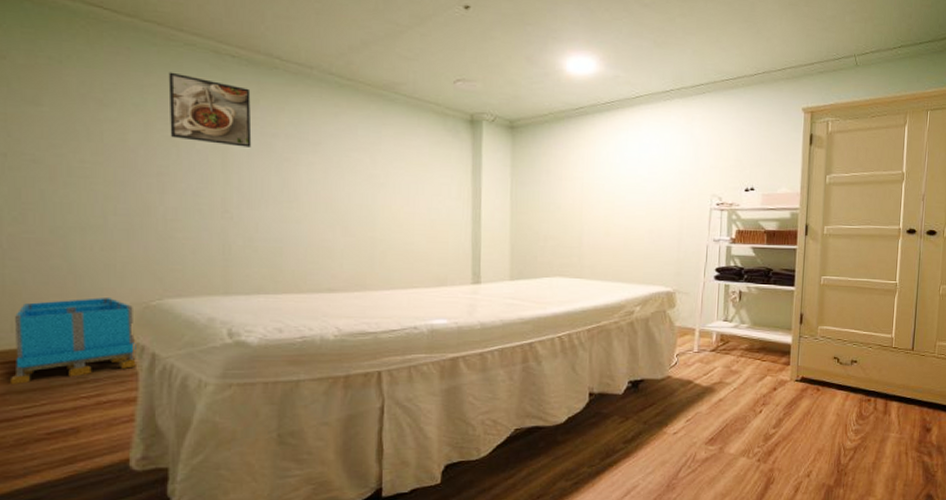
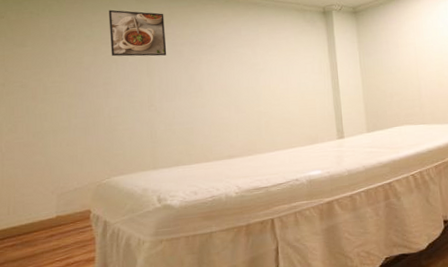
storage bin: present [9,298,138,384] -> none [7,181,95,255]

